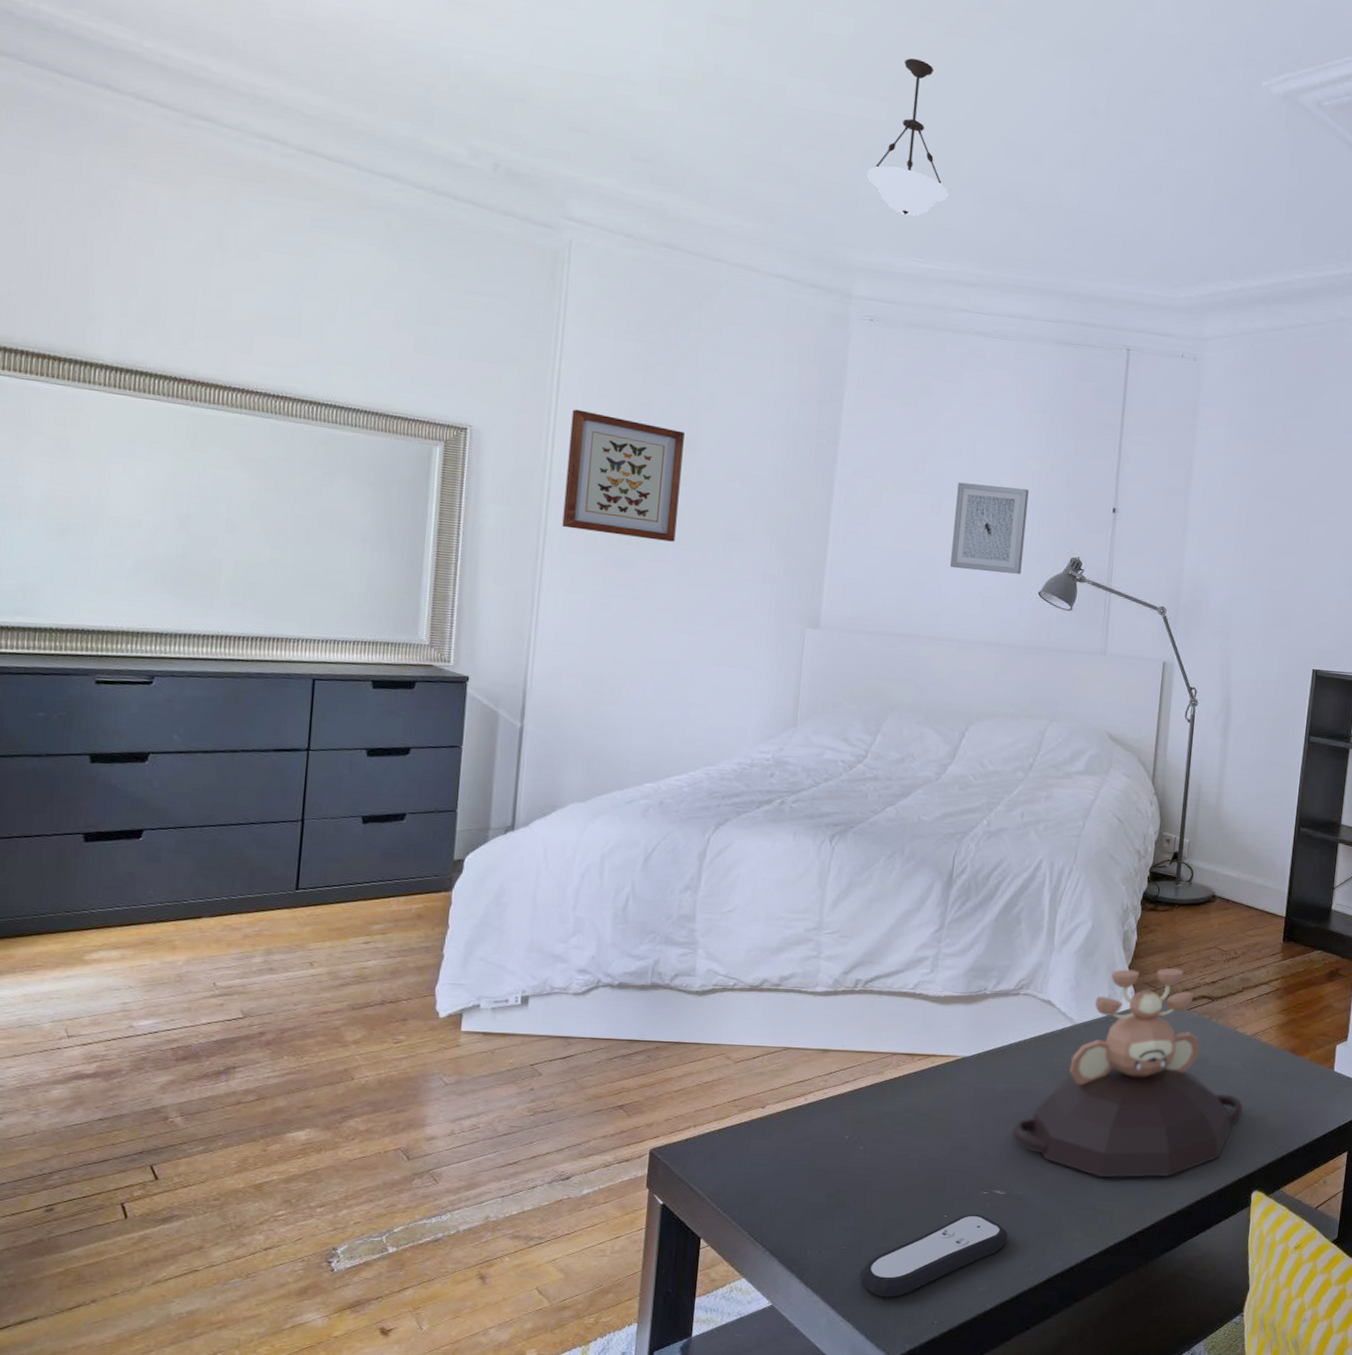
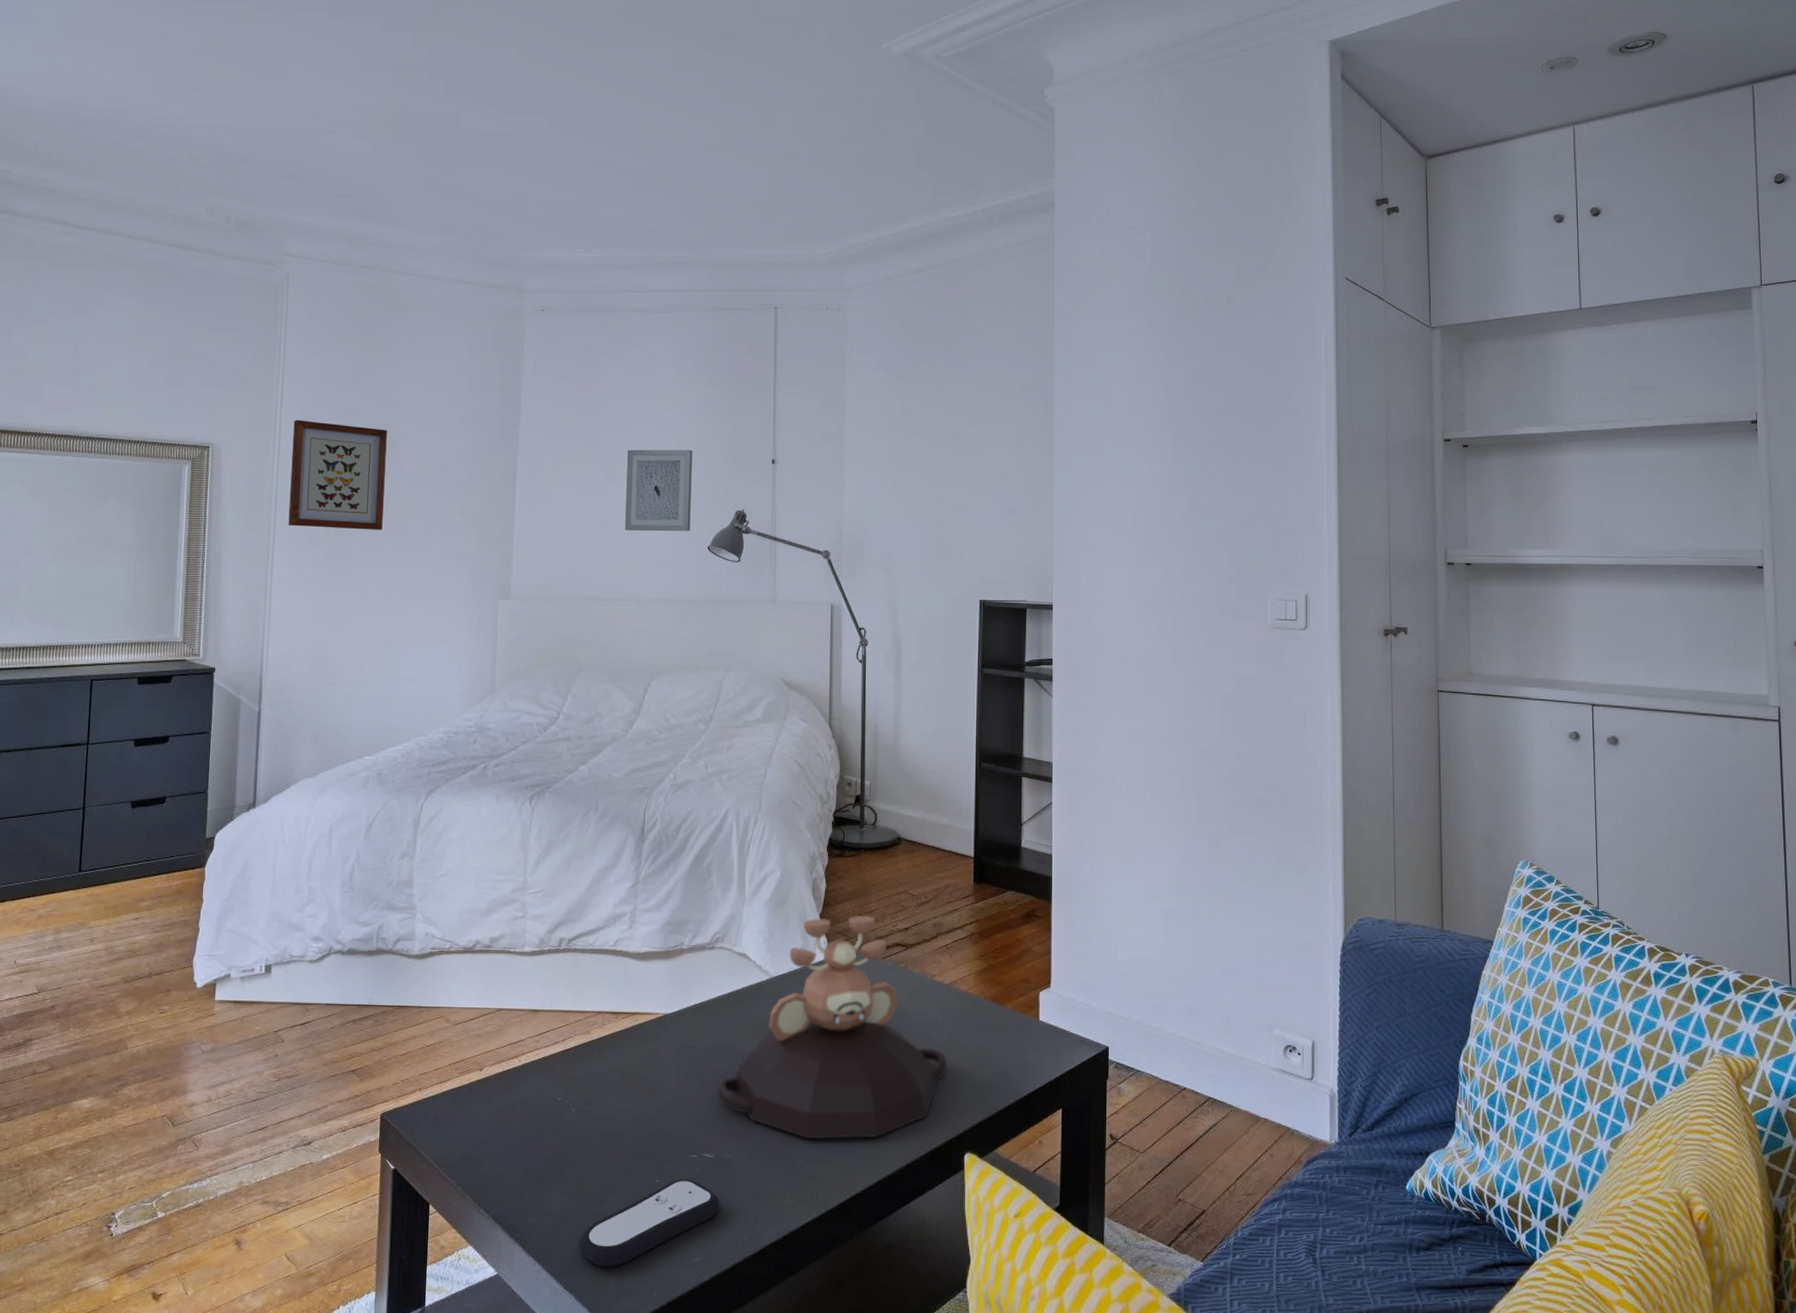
pendant light: present [867,58,948,216] -> none [533,74,604,212]

